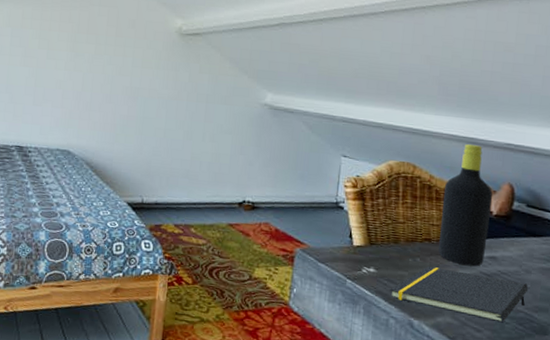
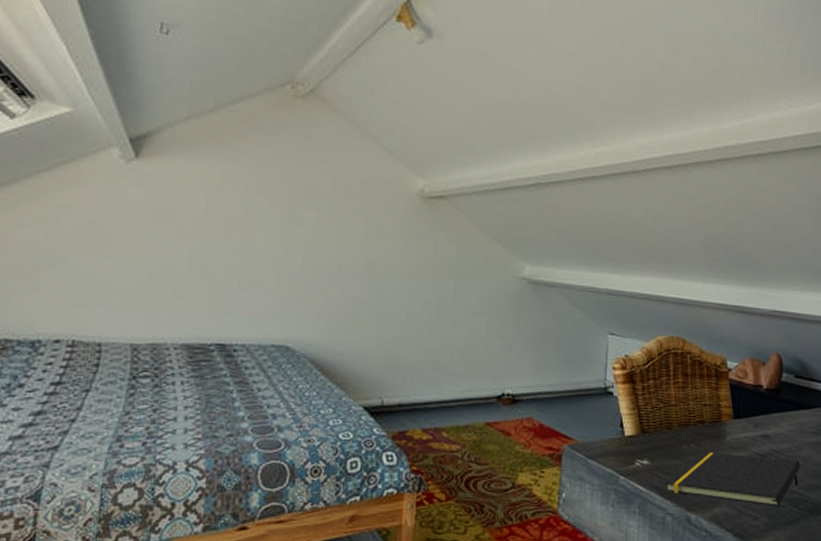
bottle: present [438,144,494,267] -> none [712,313,763,448]

